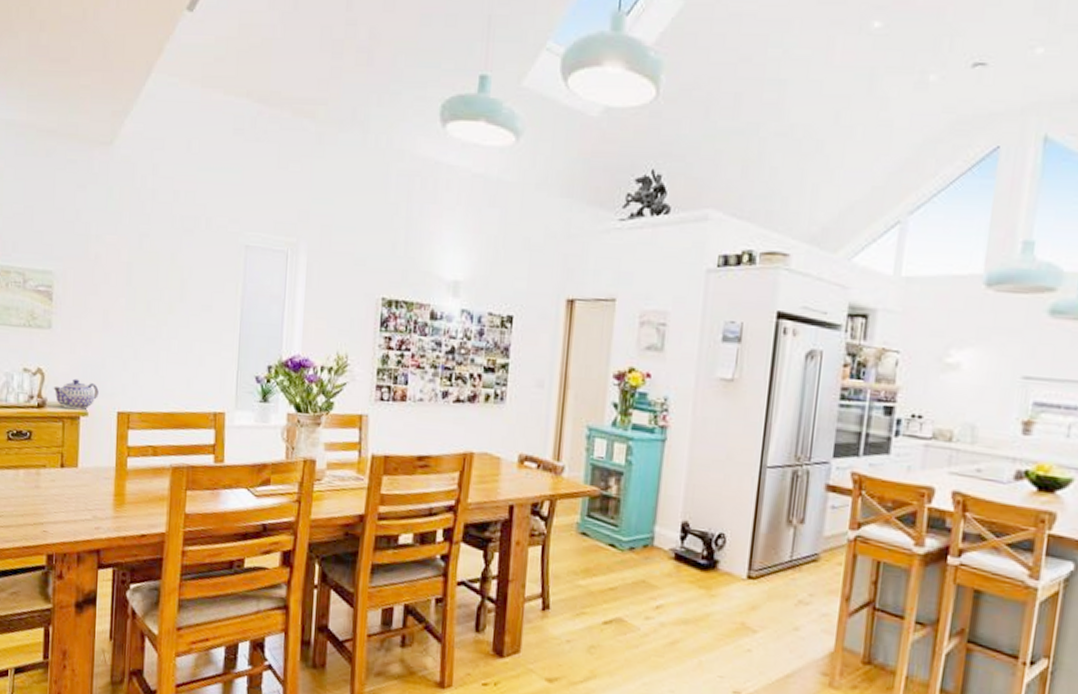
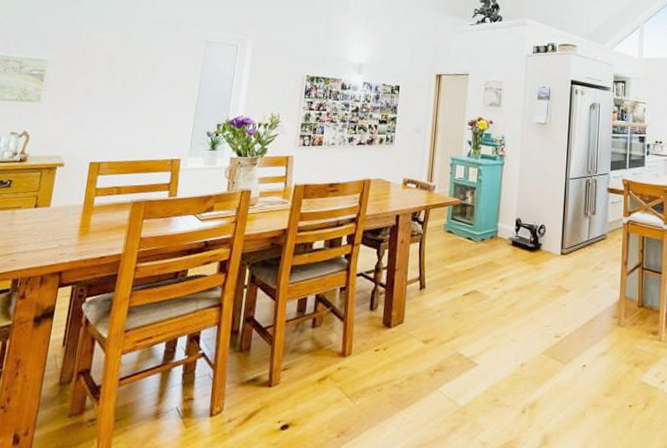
teapot: present [53,378,99,410] -> none [36,138,76,162]

